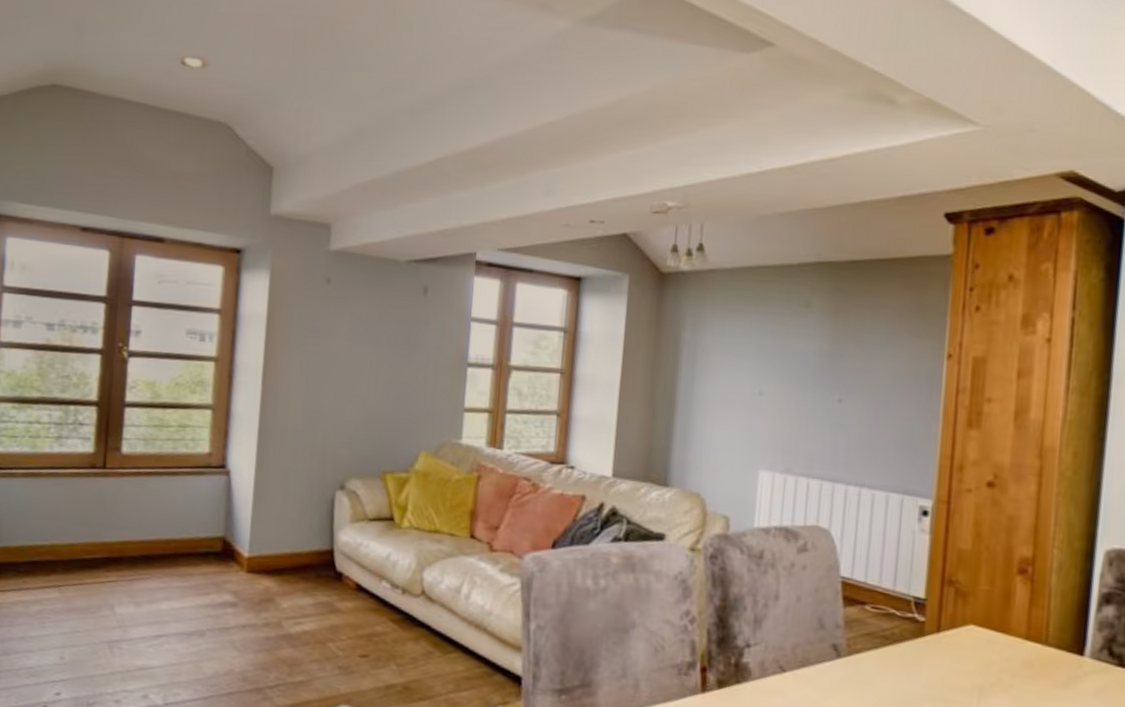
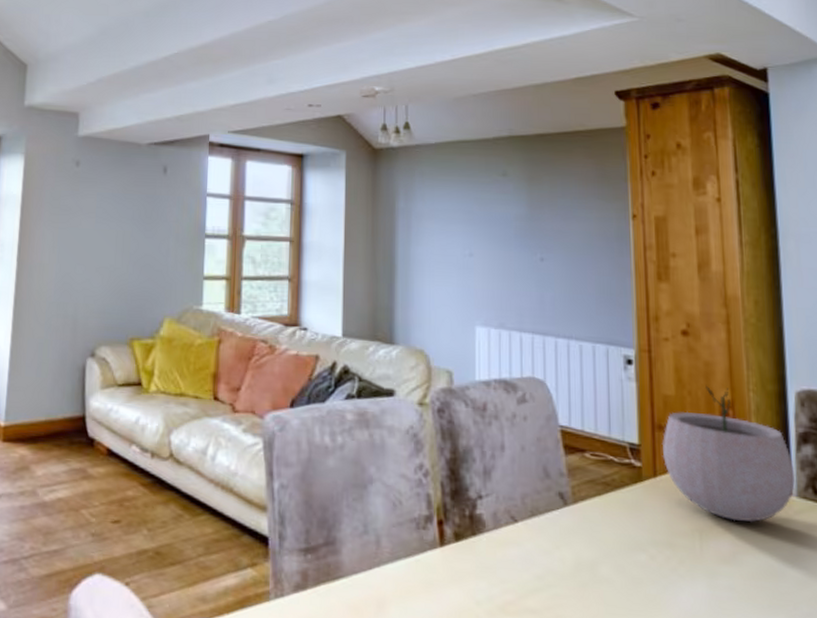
plant pot: none [949,540,1091,682] -> present [661,385,795,523]

